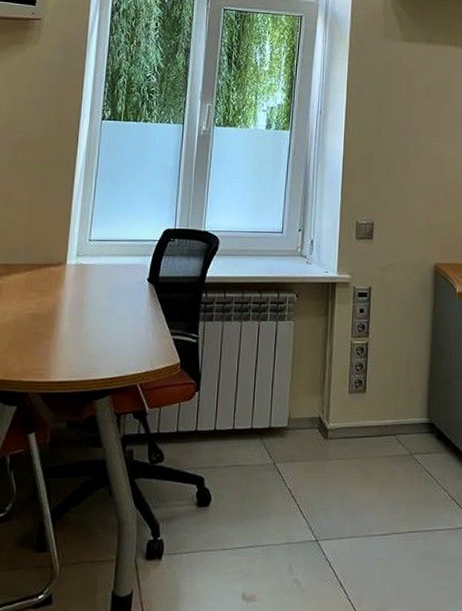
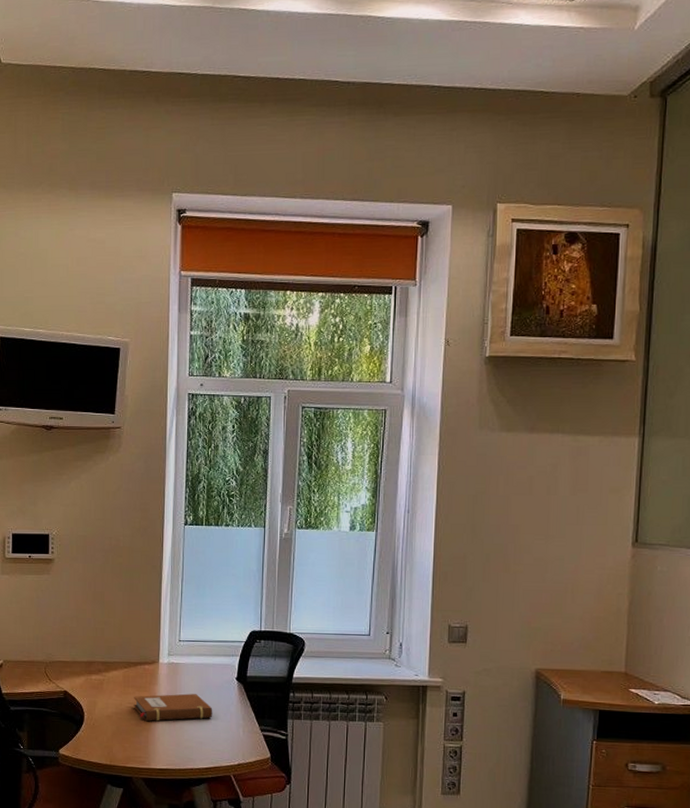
notebook: none [34,297,122,329] -> present [133,693,213,721]

